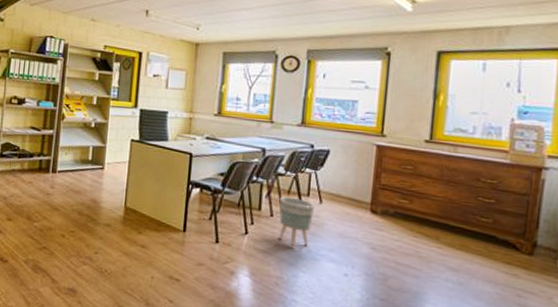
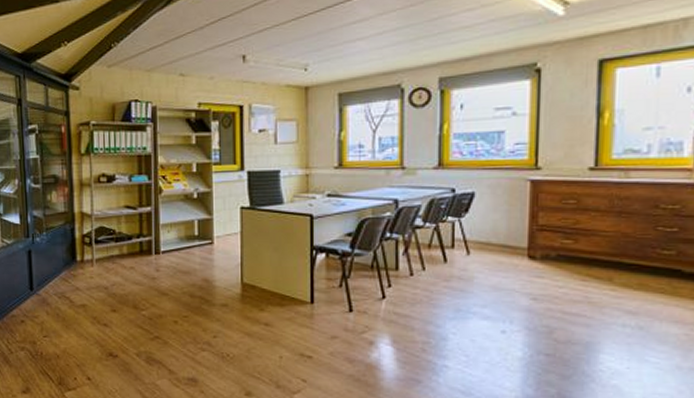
planter: present [279,196,314,249] -> none [419,251,461,309]

